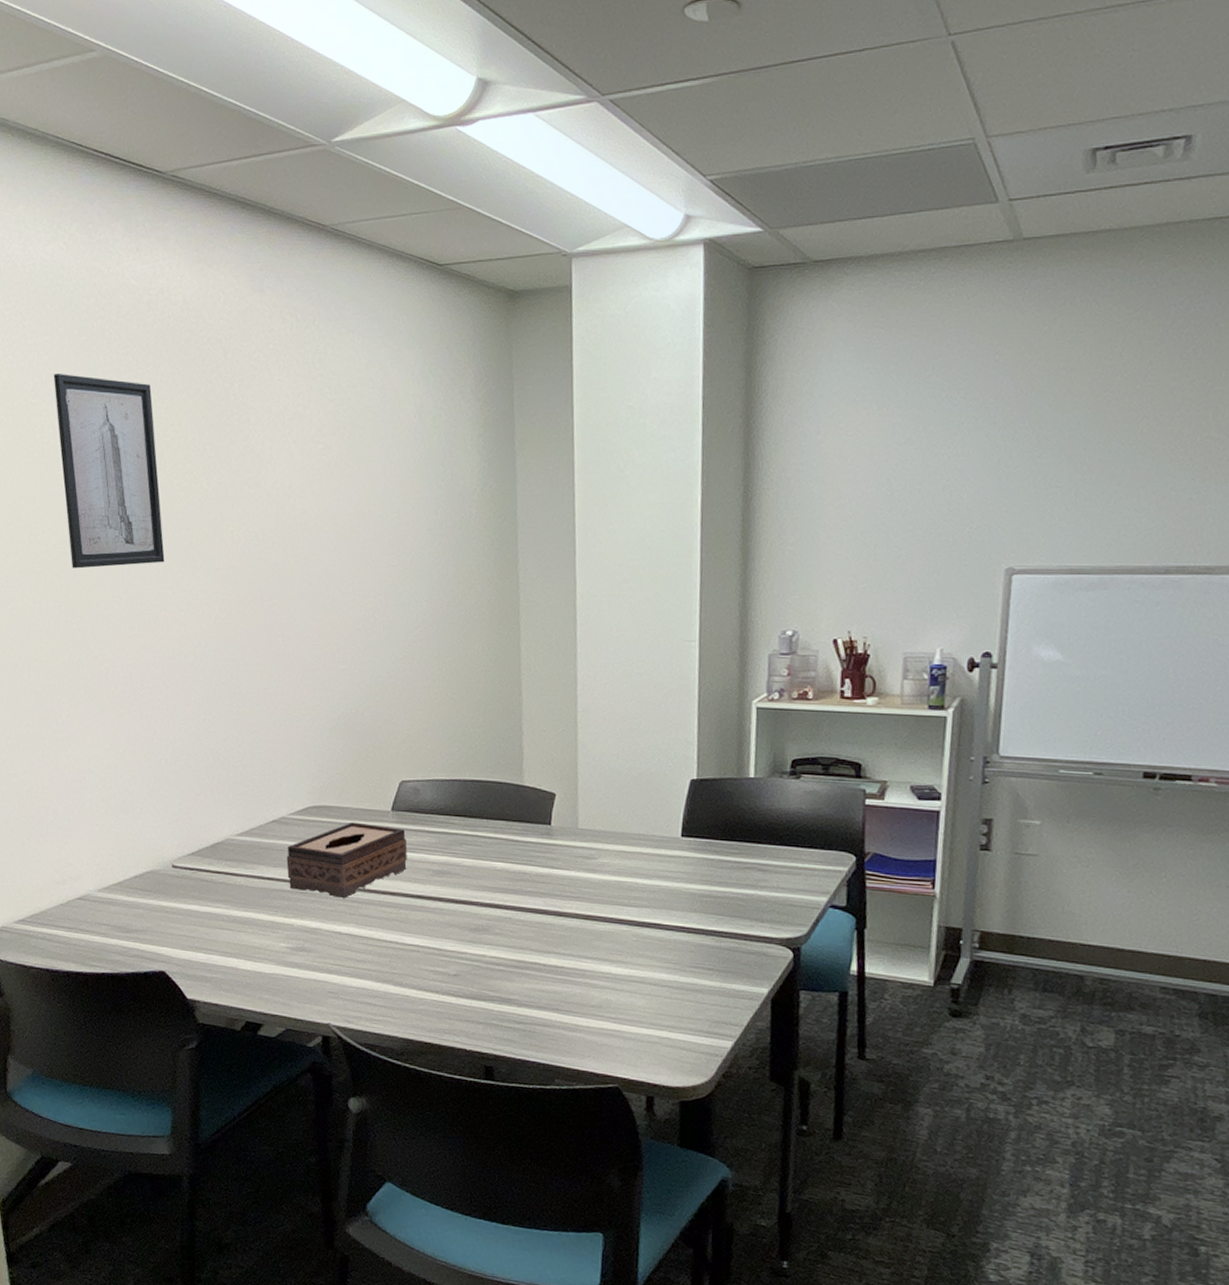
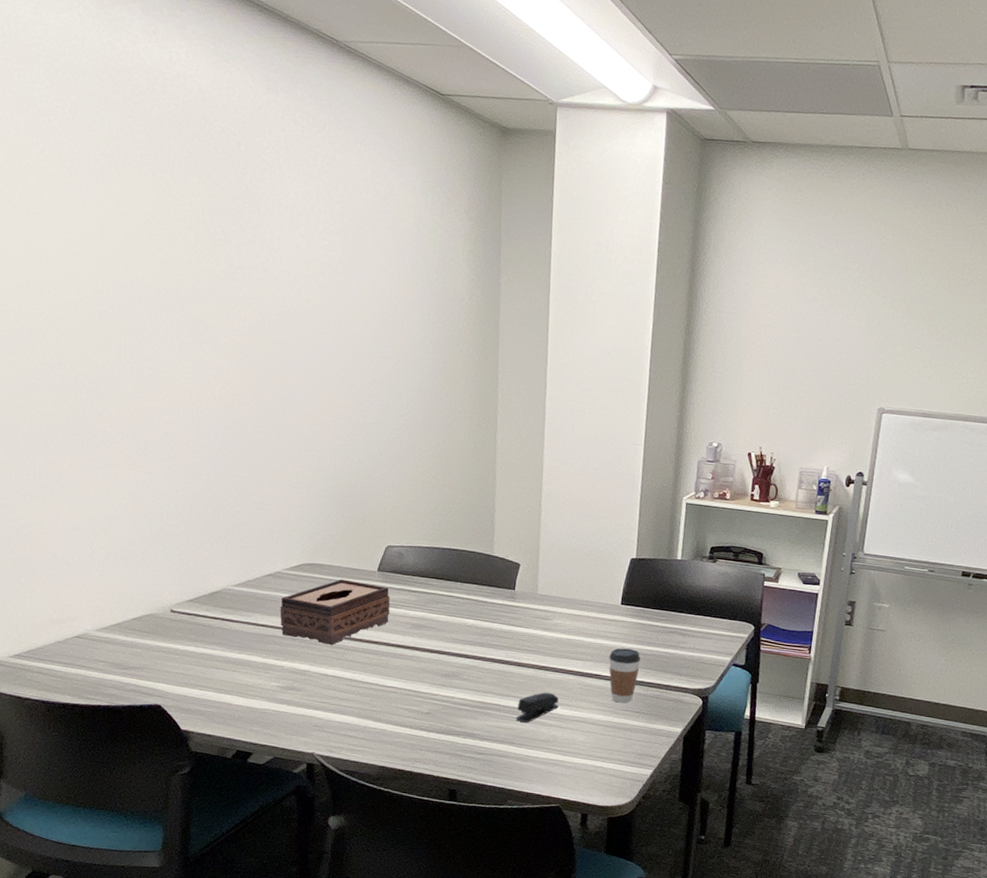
wall art: present [53,374,165,569] -> none [63,140,173,333]
stapler: none [559,947,611,985] -> present [515,692,559,723]
coffee cup: none [670,890,711,959] -> present [609,648,641,703]

